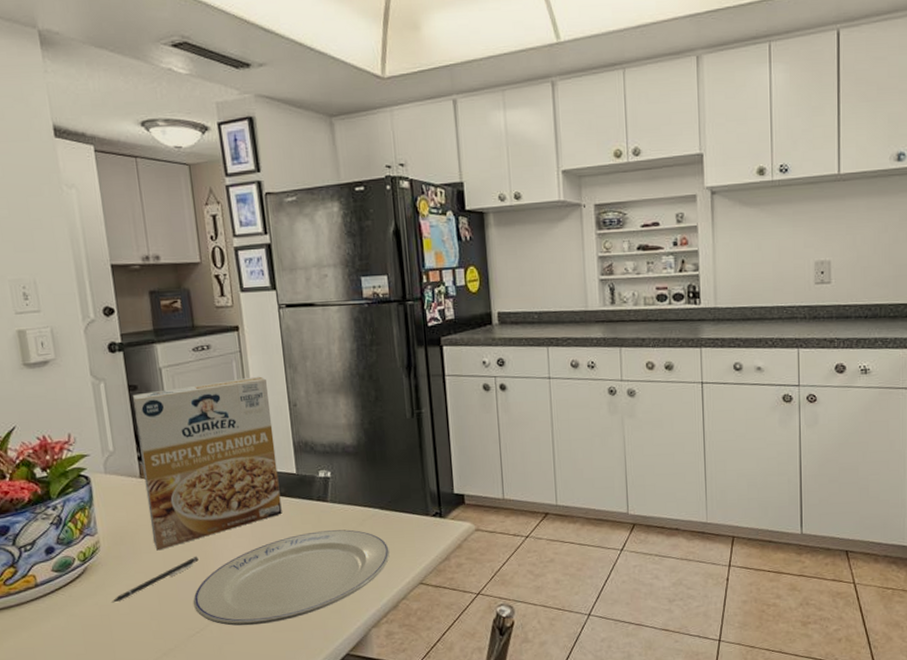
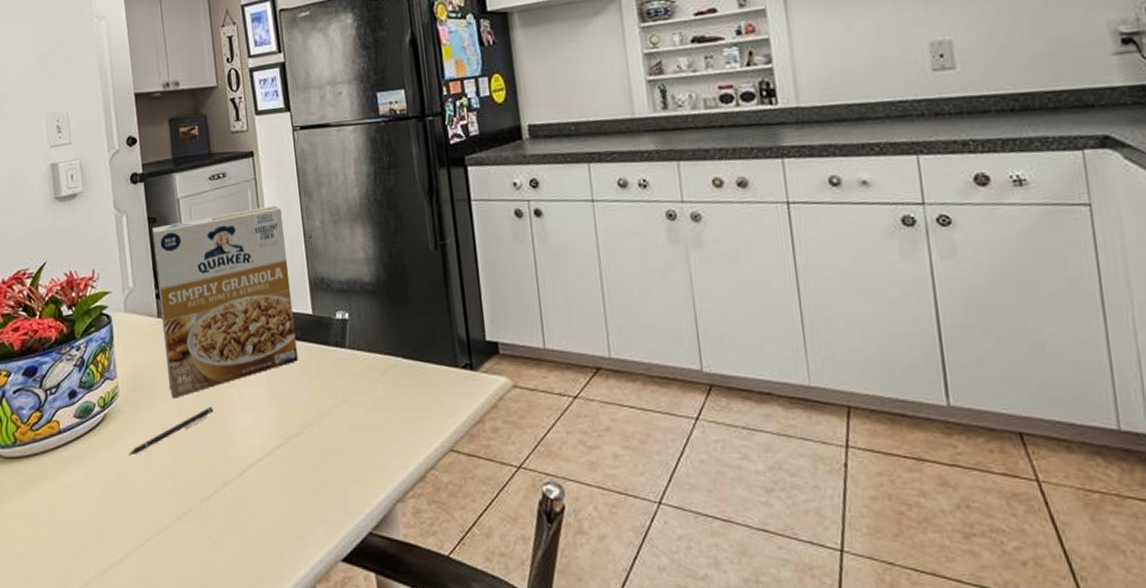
plate: present [193,529,390,626] -> none [207,381,415,491]

